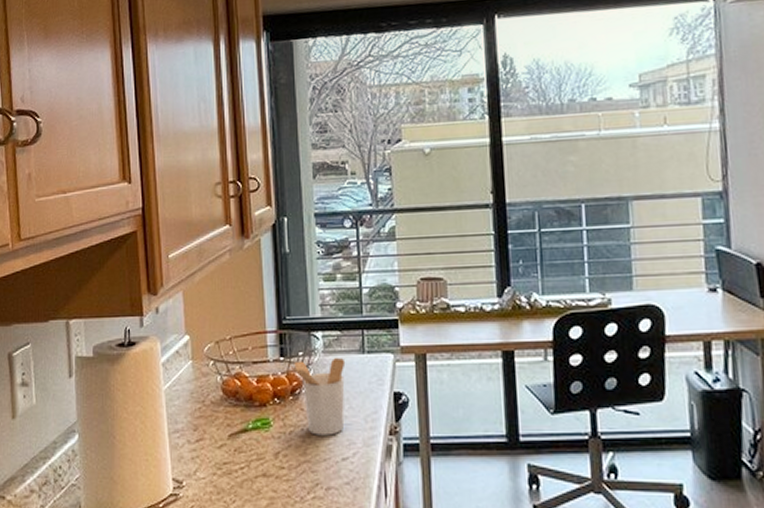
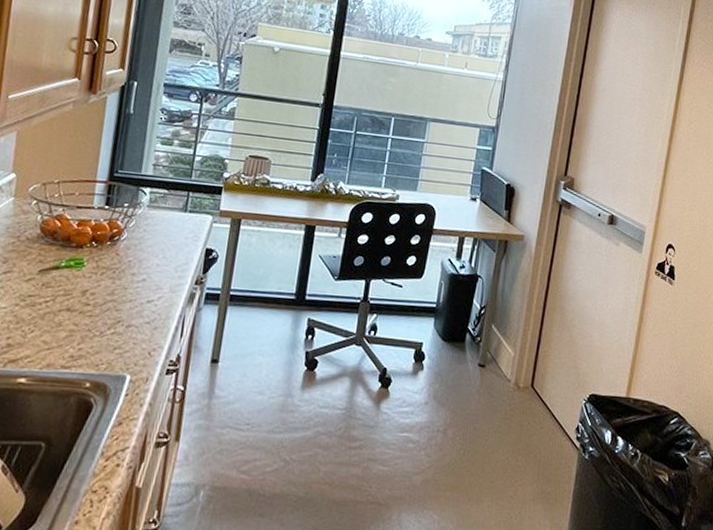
utensil holder: present [288,357,346,436] -> none [111,211,168,280]

